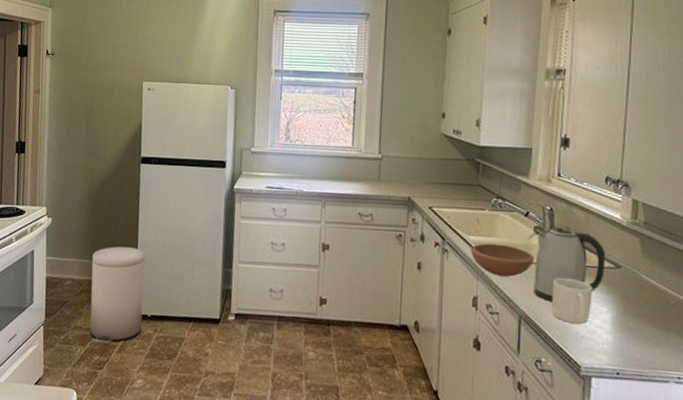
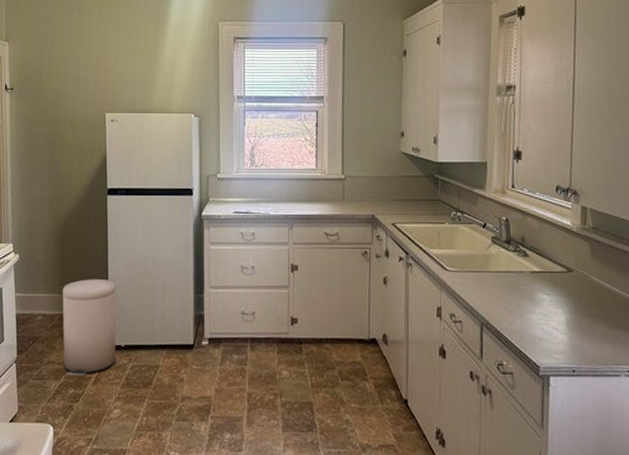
bowl: present [470,243,535,277] -> none [432,255,494,286]
kettle: present [534,227,606,303] -> none [493,236,559,308]
mug: present [552,277,593,324] -> none [510,283,548,327]

